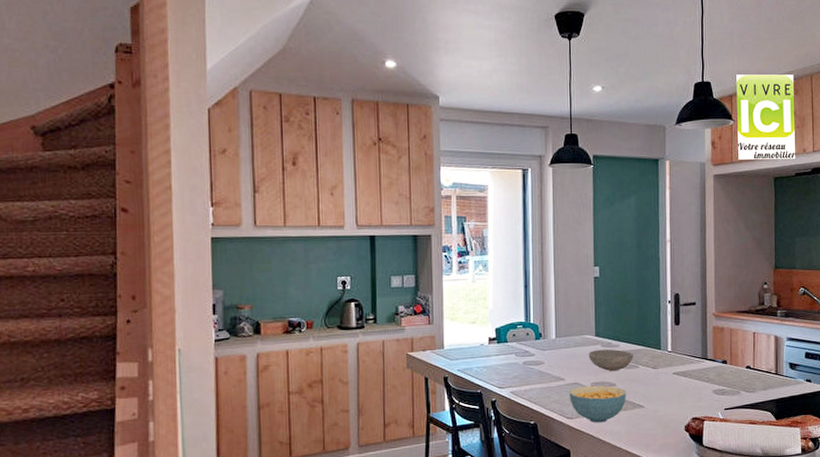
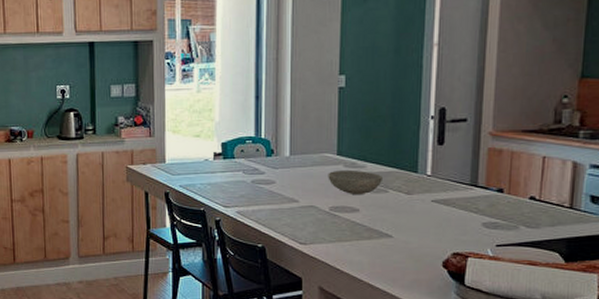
cereal bowl: present [569,385,627,423] -> none [303,209,372,251]

